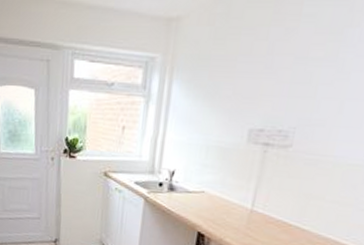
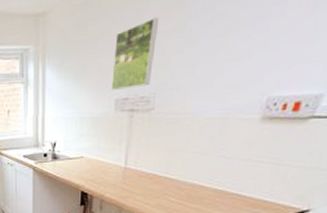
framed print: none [245,40,308,119] -> present [111,17,158,90]

